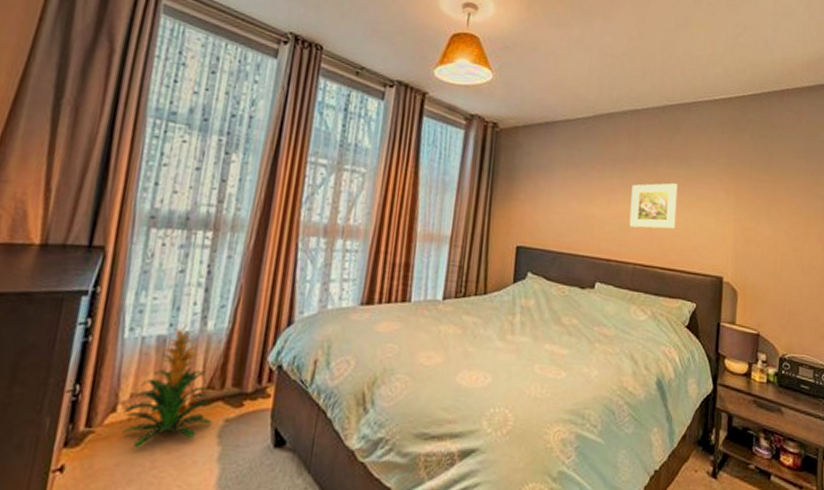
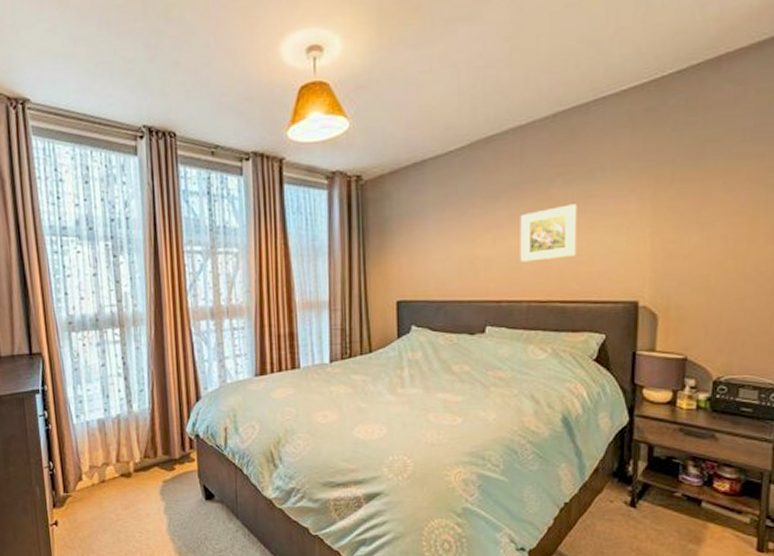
indoor plant: present [122,324,213,448] -> none [87,408,155,506]

